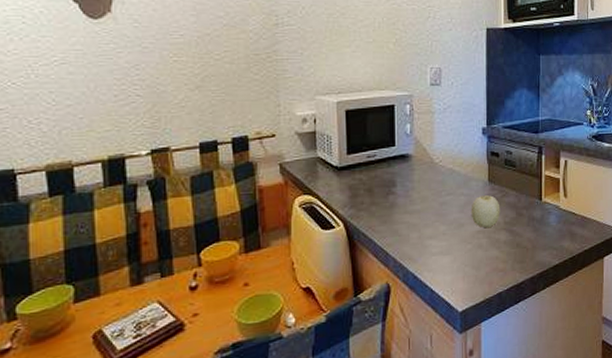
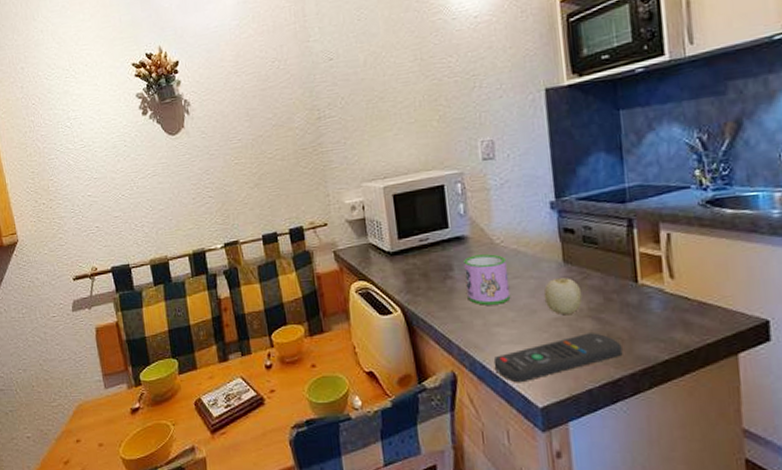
mug: none [406,172,444,220] -> present [463,254,511,305]
remote control: none [424,243,526,291] -> present [493,333,623,383]

